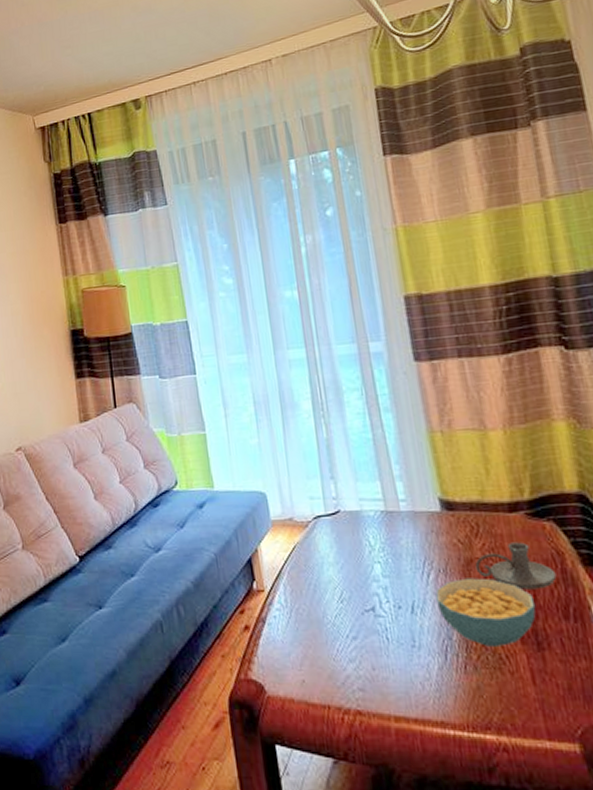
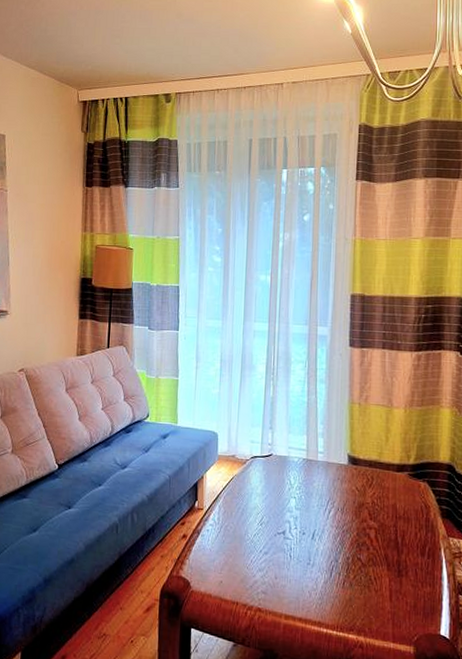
cereal bowl: present [435,578,536,646] -> none [332,517,403,571]
candle holder: present [475,542,557,590] -> none [365,494,422,532]

